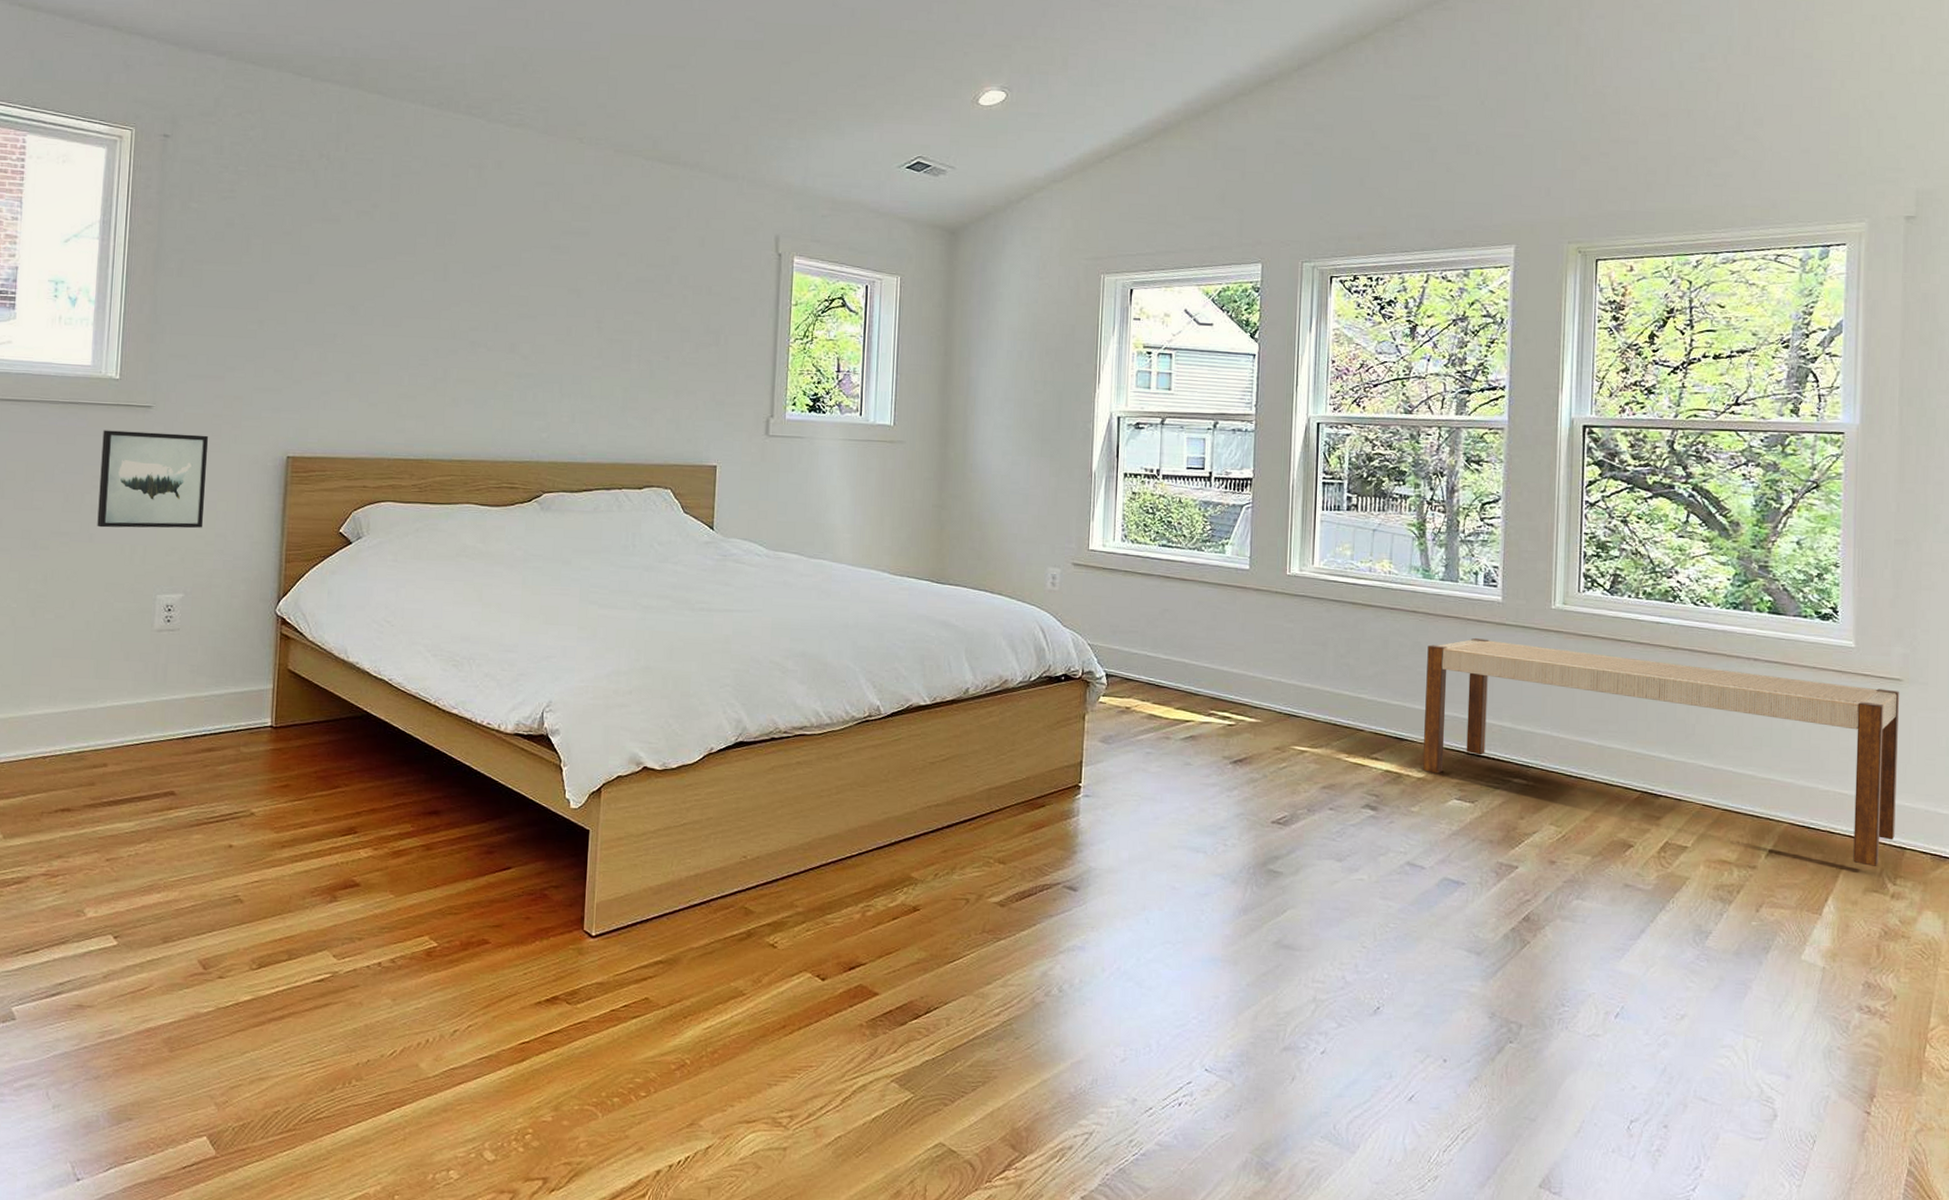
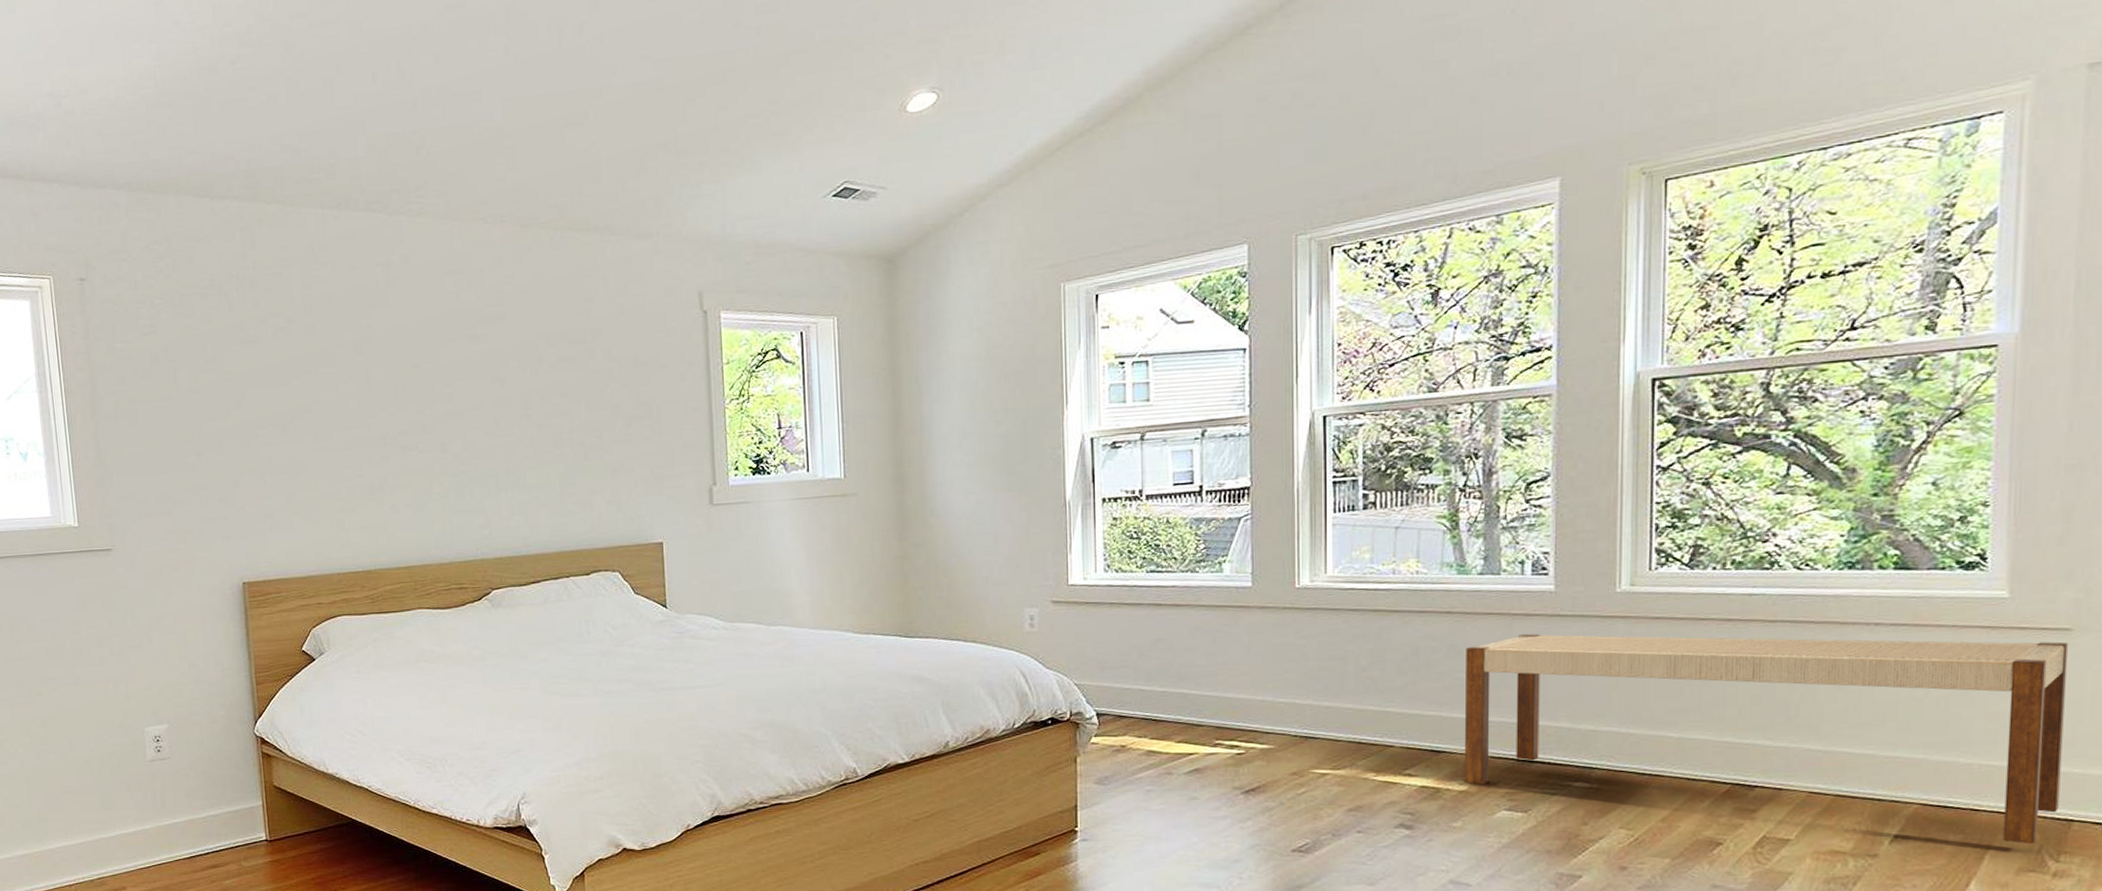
wall art: present [97,430,208,529] -> none [72,571,175,670]

